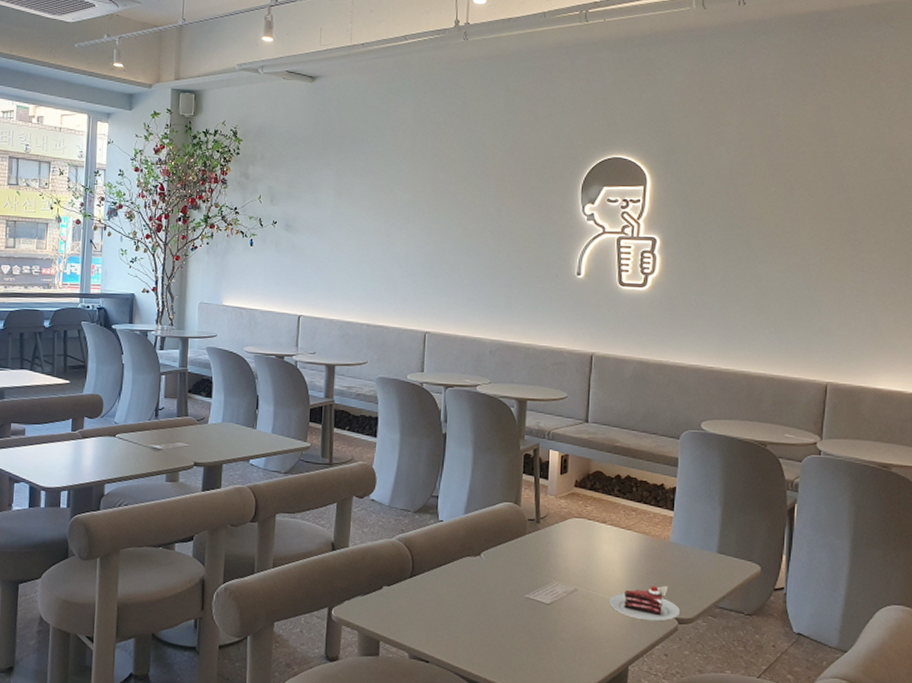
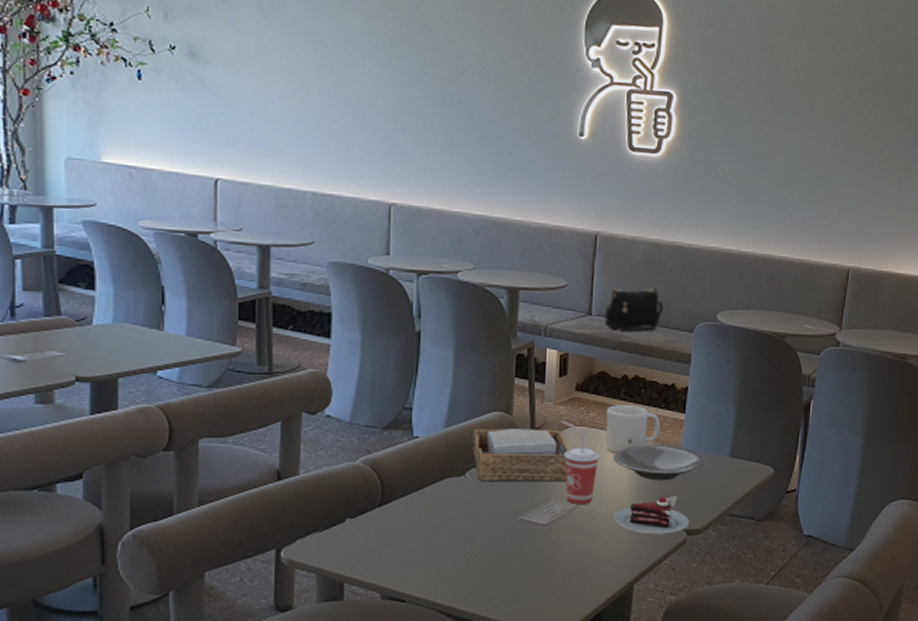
napkin holder: none [487,516,569,567] -> present [472,428,569,482]
beverage cup: none [563,512,597,588] -> present [562,420,600,504]
handbag: none [599,399,652,438] -> present [604,287,663,332]
mug: none [601,501,651,544] -> present [605,405,661,453]
saucer: none [608,537,692,572] -> present [613,445,703,481]

